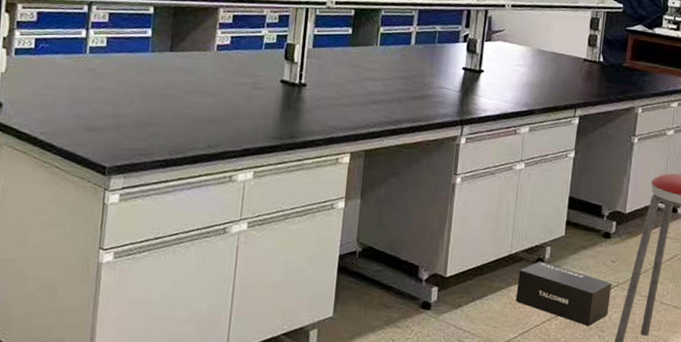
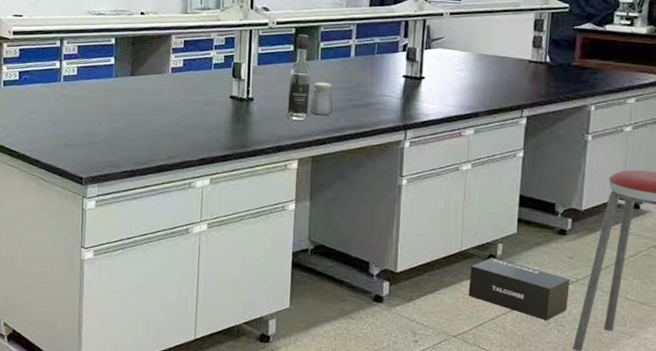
bottle: none [341,17,369,111] -> present [287,35,311,121]
salt shaker: none [366,69,391,107] -> present [310,82,333,116]

